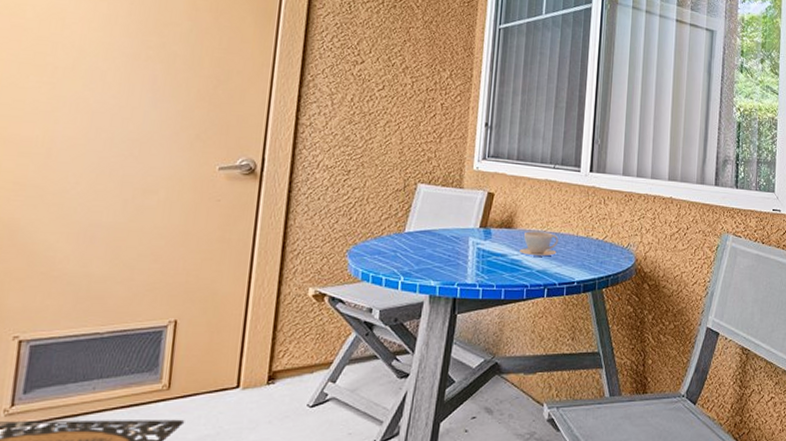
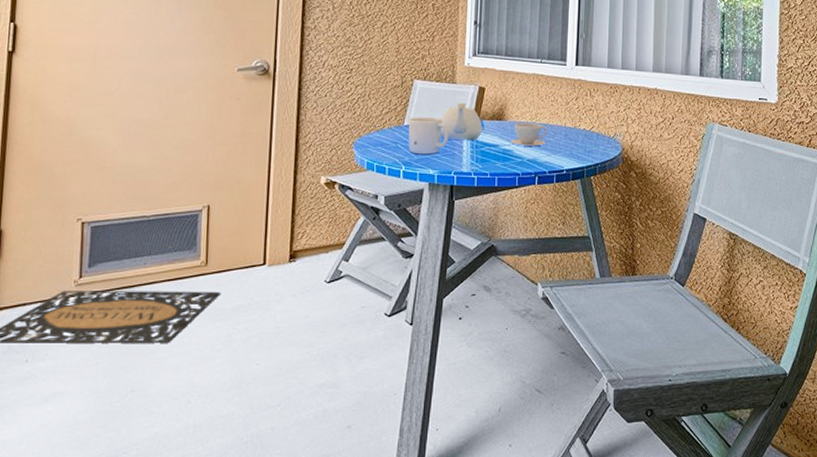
mug: none [408,223,454,265] -> present [408,117,449,155]
teapot: none [444,208,491,250] -> present [440,102,483,141]

